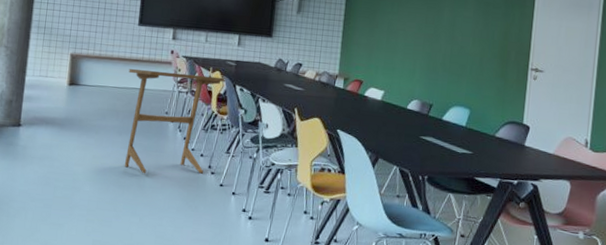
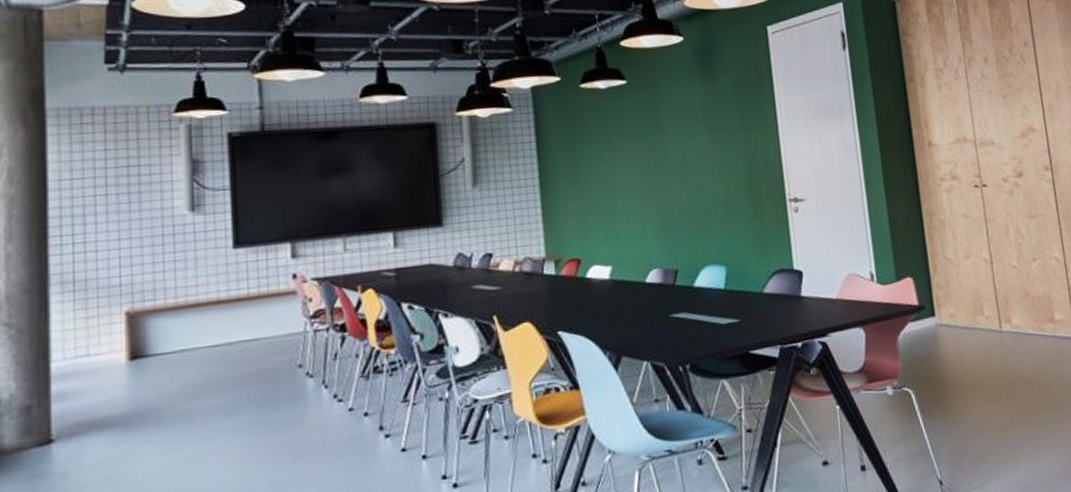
side table: present [124,68,227,174] -> none [228,295,386,463]

